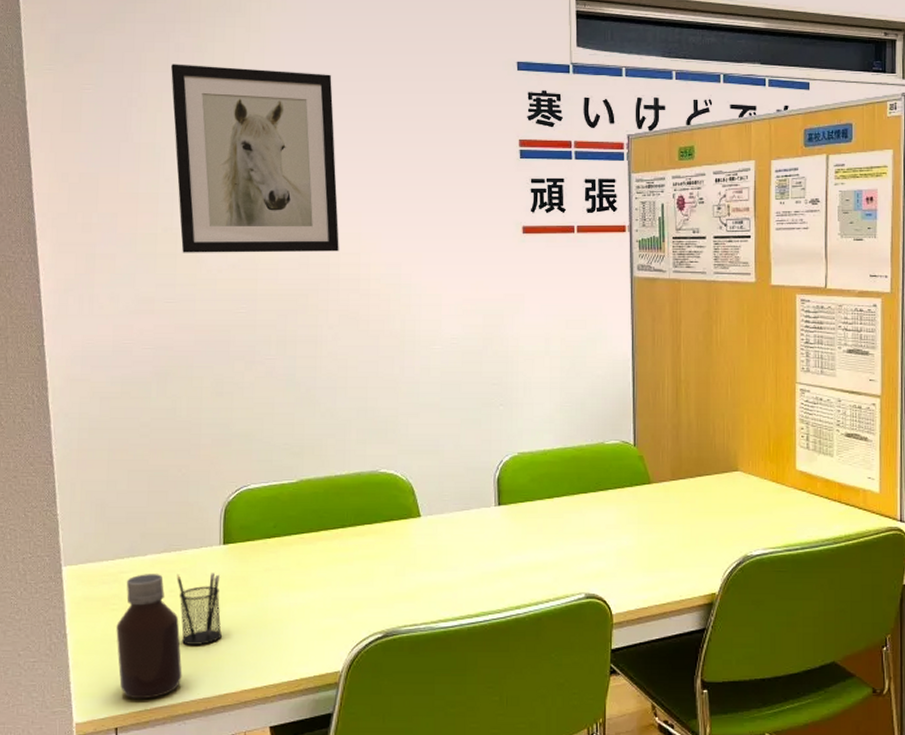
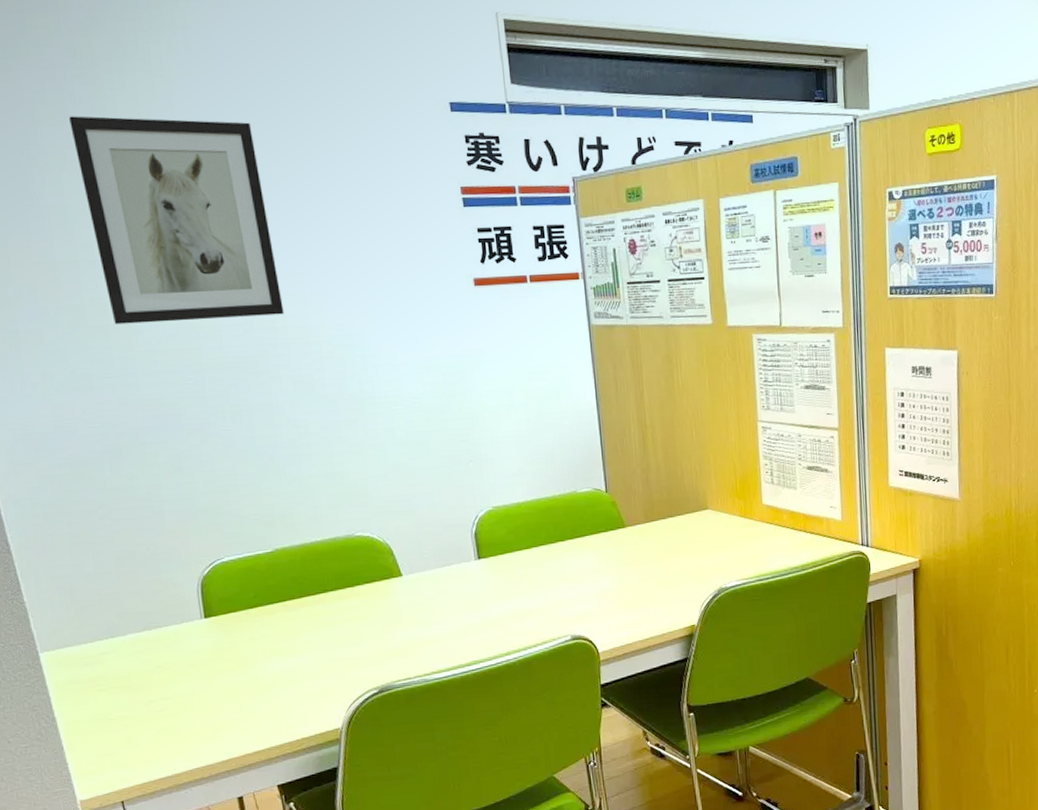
bottle: present [116,574,182,700] -> none [106,652,182,773]
pencil holder: present [177,573,222,645] -> none [161,646,217,717]

